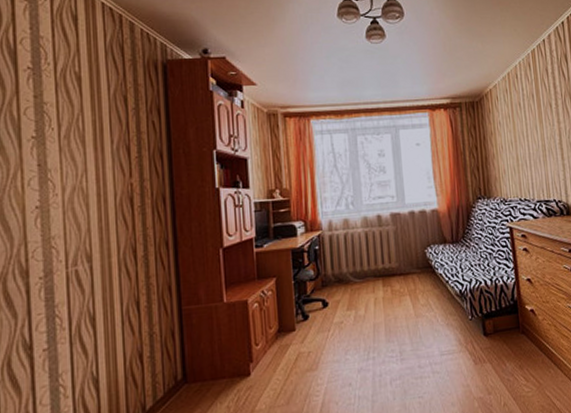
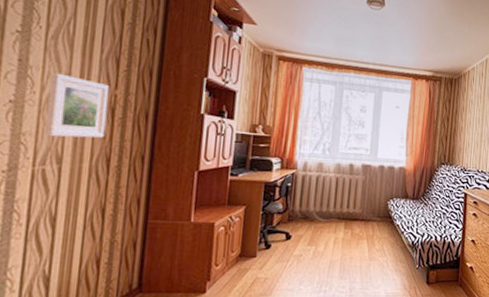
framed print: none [69,171,127,237] -> present [45,72,110,138]

